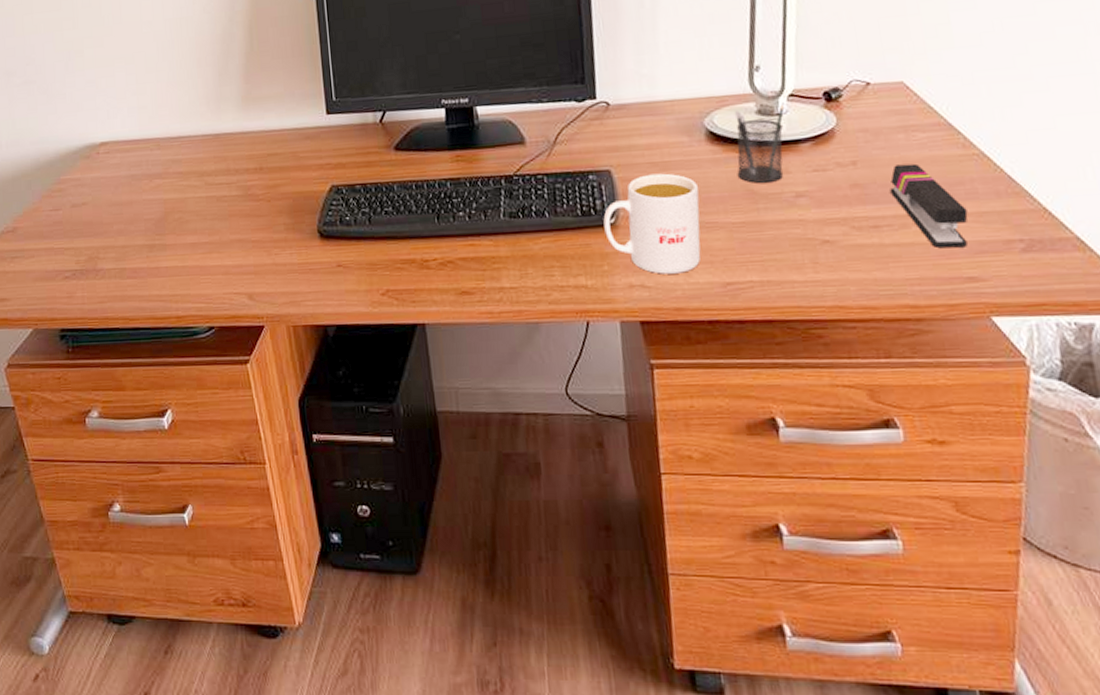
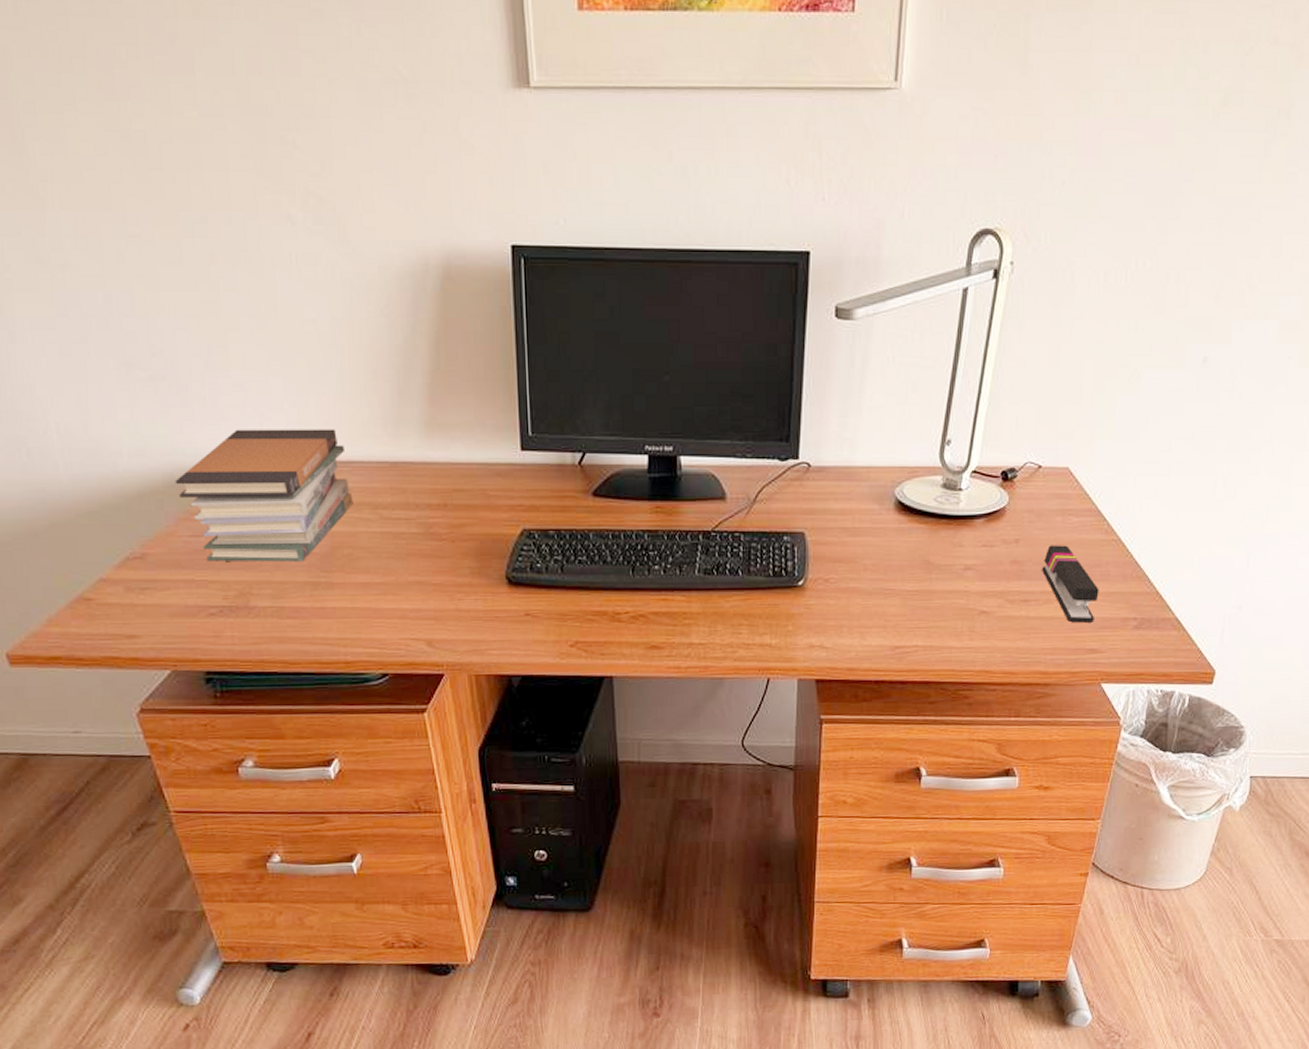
book stack: none [40,110,183,231] -> present [174,429,354,562]
mug: present [603,173,701,274] -> none [793,539,883,636]
pencil holder: present [735,104,785,183] -> none [917,479,967,554]

